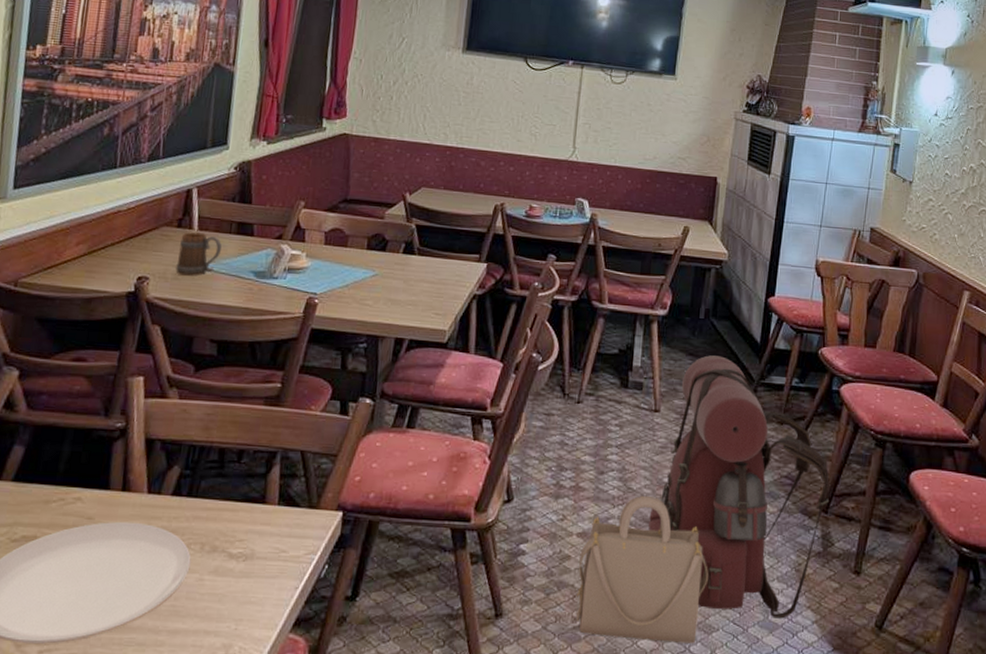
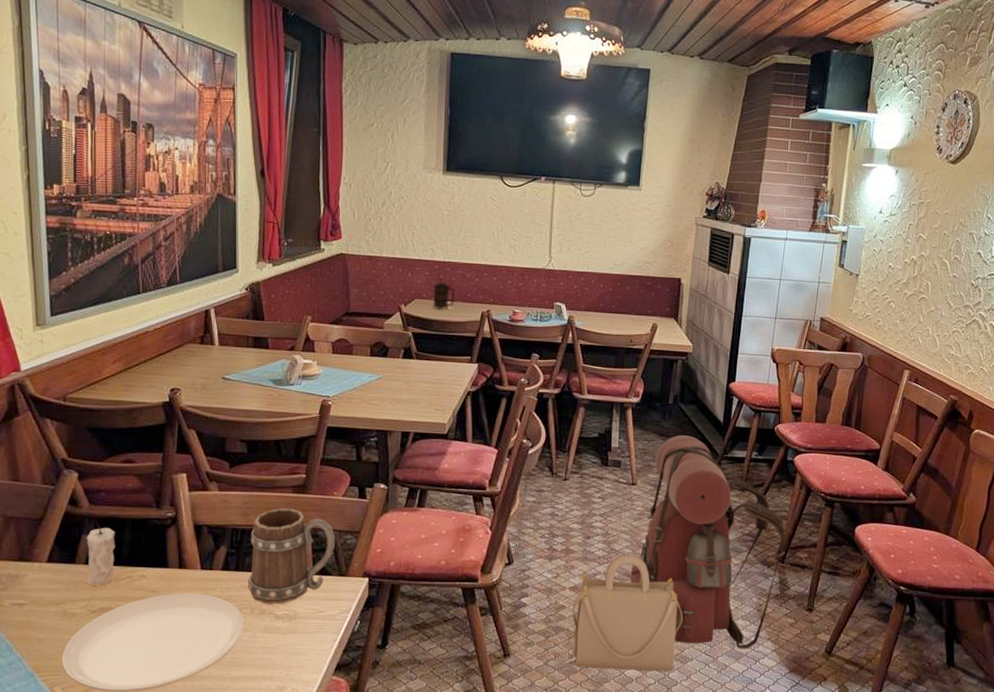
candle: none [11,431,53,509] -> present [86,522,115,586]
beer mug: present [175,232,222,276] -> none [203,348,241,386]
beer mug: none [200,422,309,540] -> present [248,508,336,604]
beer mug: none [440,169,467,201] -> present [432,282,455,310]

